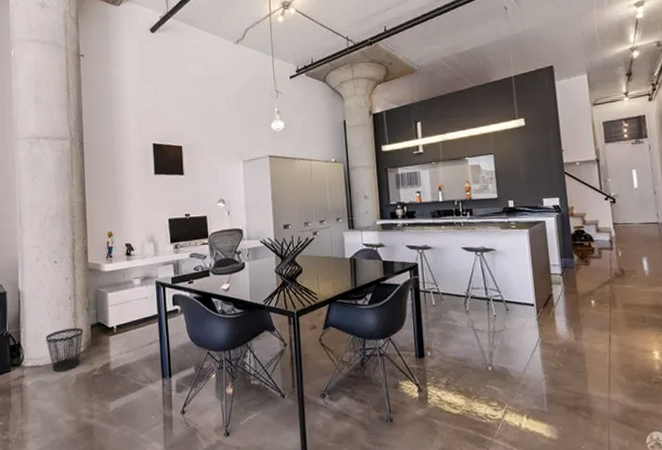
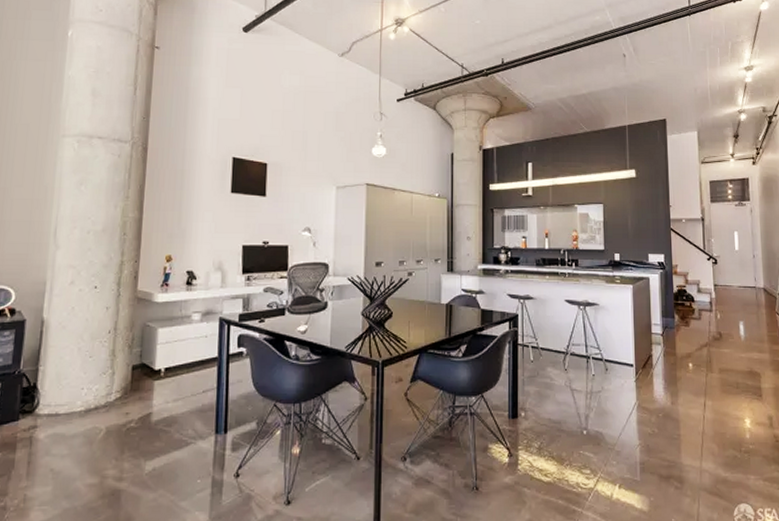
wastebasket: present [46,327,83,372] -> none [71,368,122,422]

